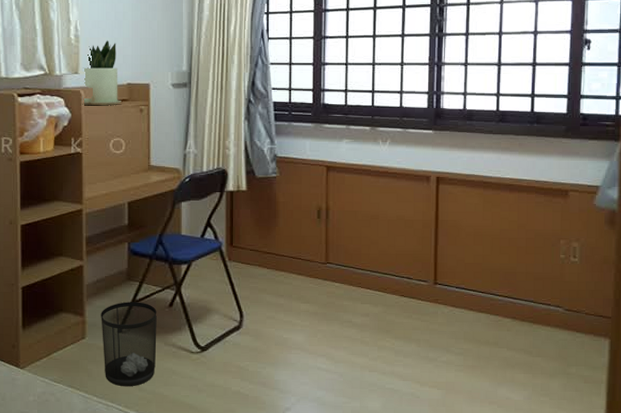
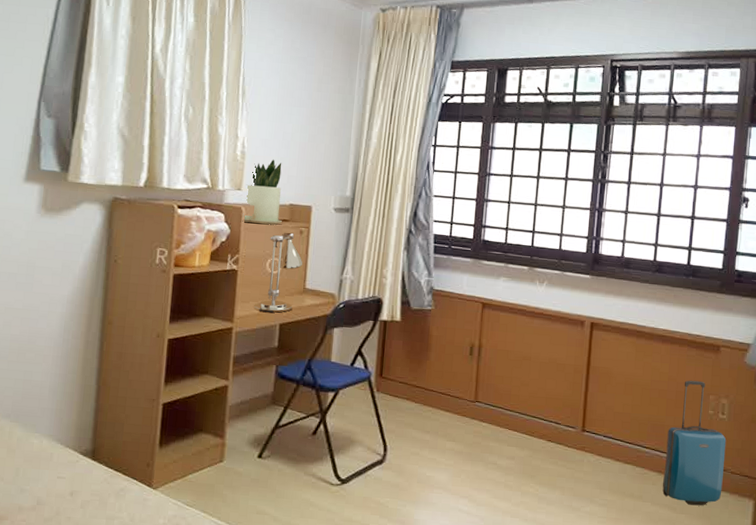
desk lamp: none [101,111,146,192] -> present [253,232,303,313]
waste bin: present [101,302,157,387] -> none [240,426,300,516]
suitcase: none [518,226,579,348] -> present [662,380,727,506]

